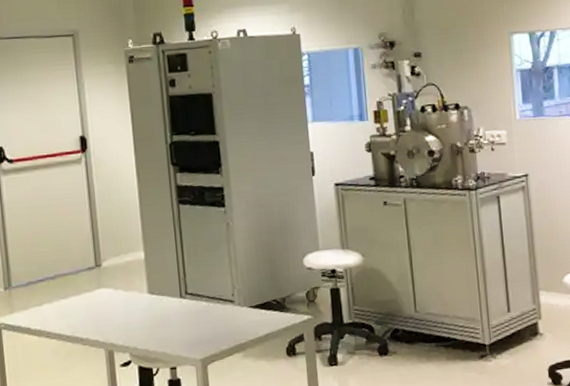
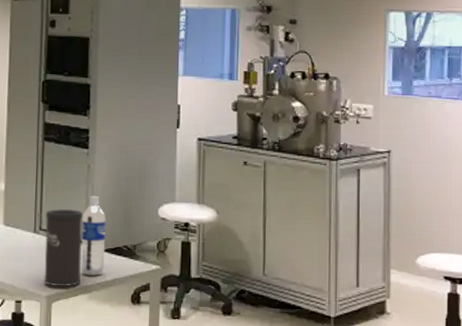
speaker: none [190,269,235,349] -> present [44,208,83,288]
water bottle: none [227,253,256,334] -> present [81,195,106,276]

